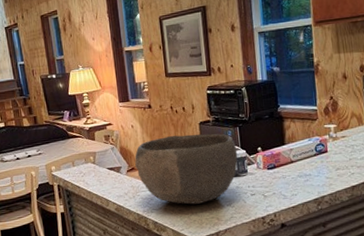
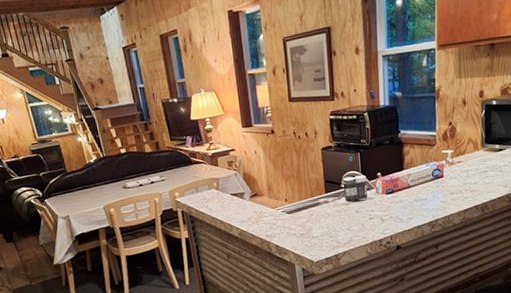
bowl: present [135,133,238,205] -> none [258,159,358,229]

